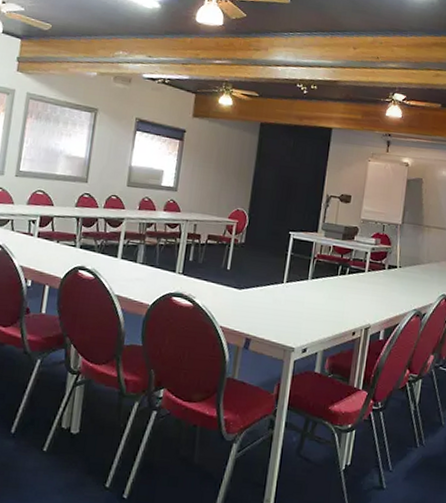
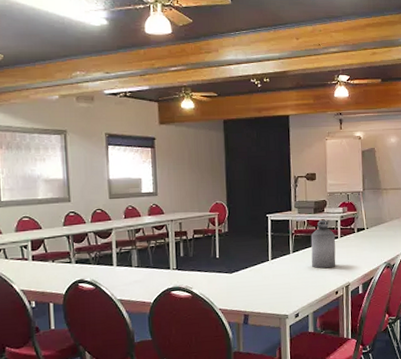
bottle: none [330,247,363,305] -> present [310,219,336,269]

